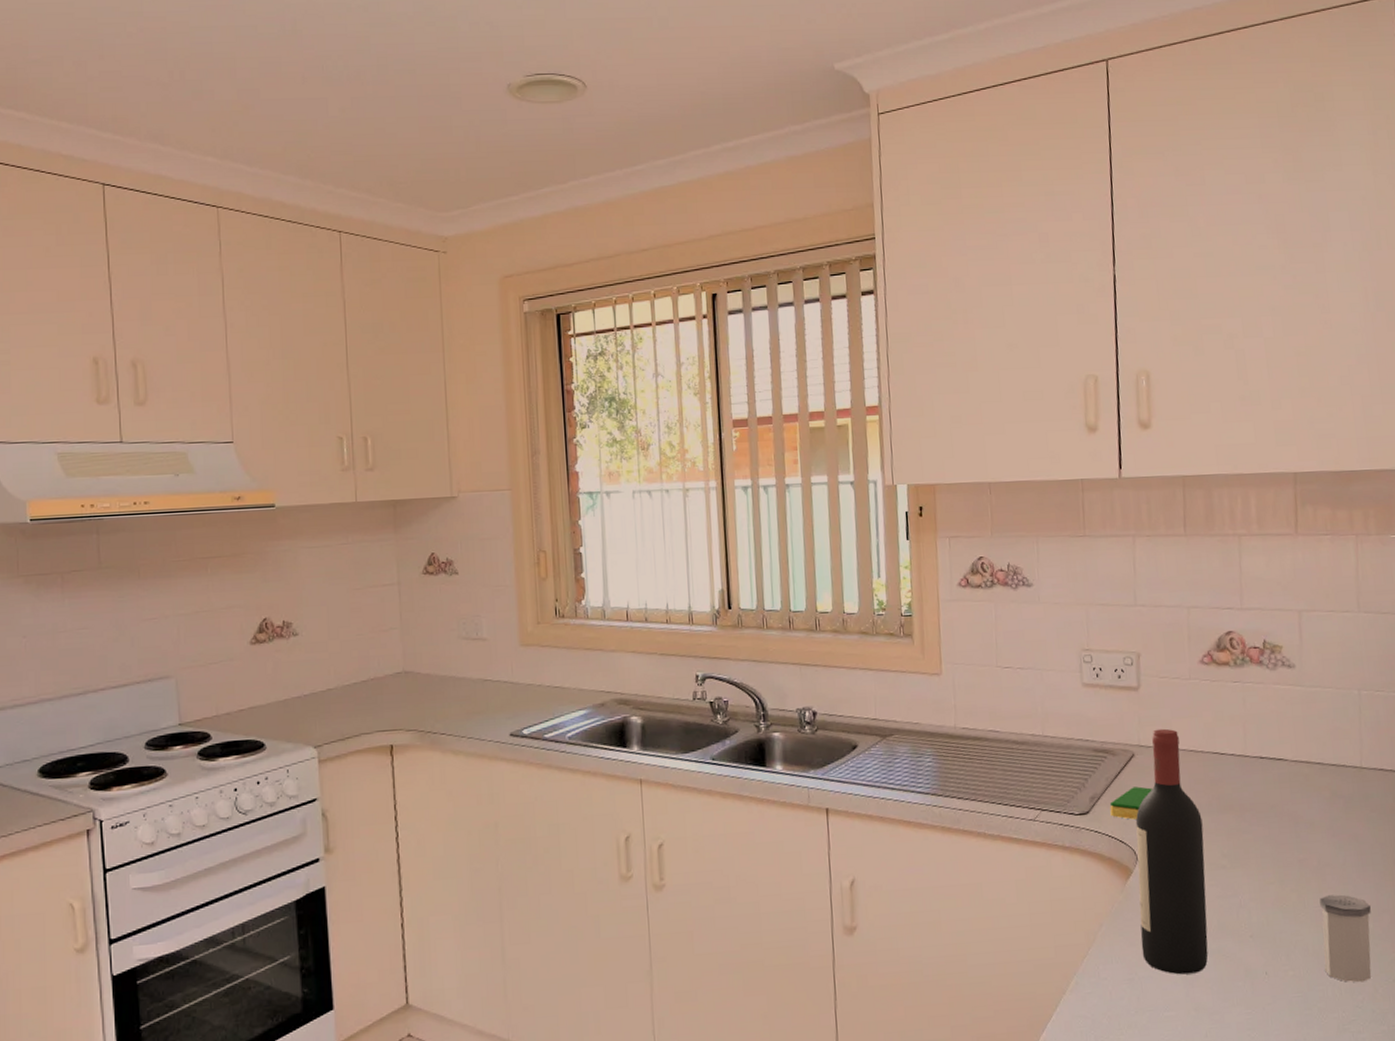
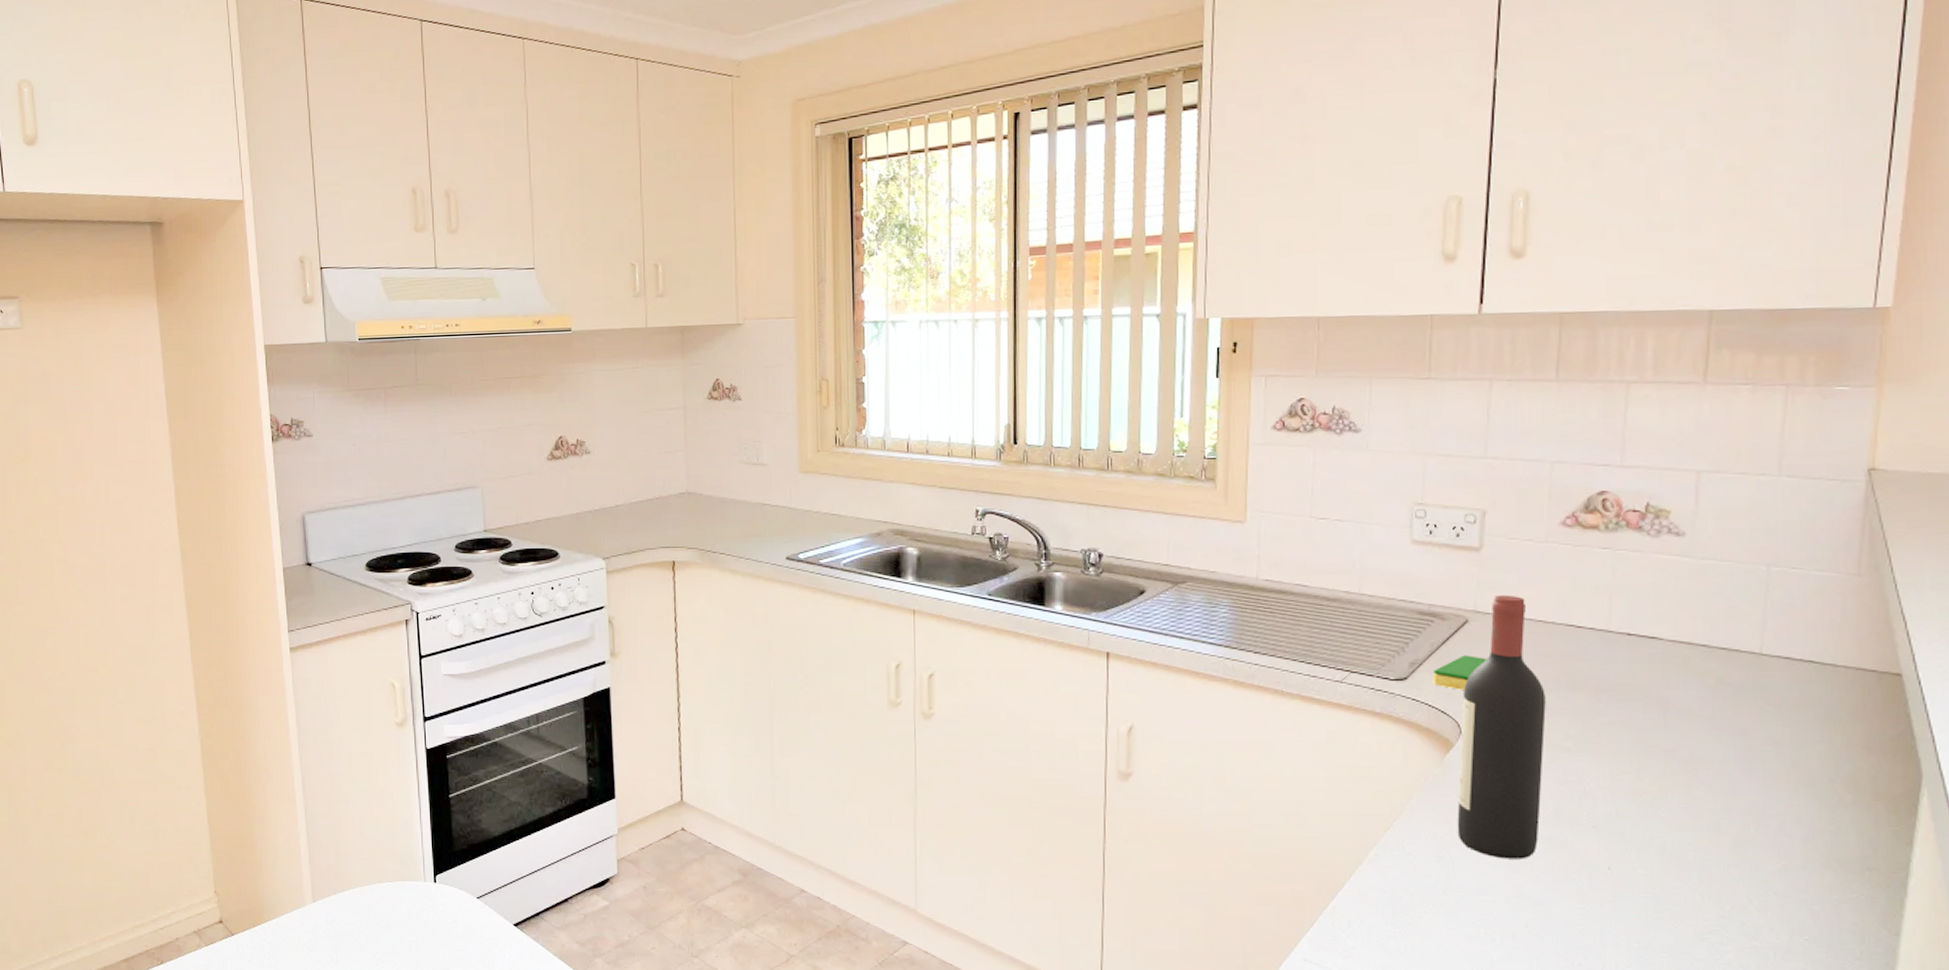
salt shaker: present [1319,894,1372,983] -> none [1685,792,1754,891]

